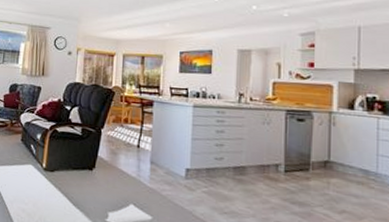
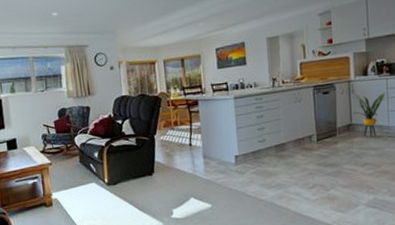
house plant: none [328,123,377,182] -> present [348,91,387,138]

